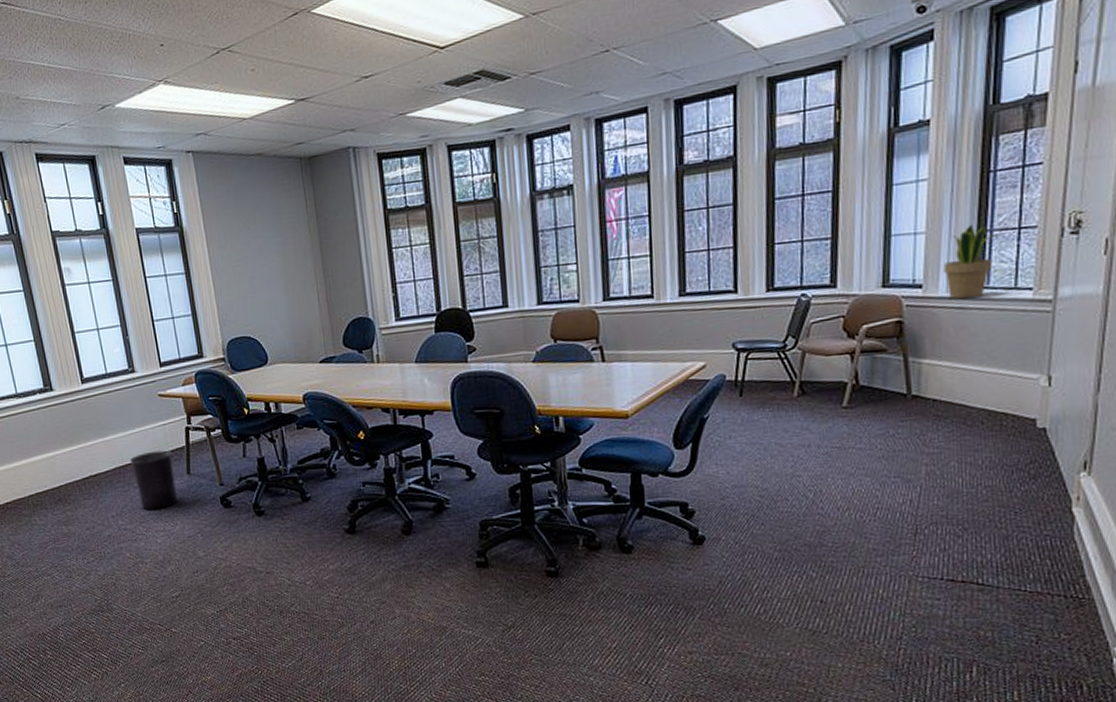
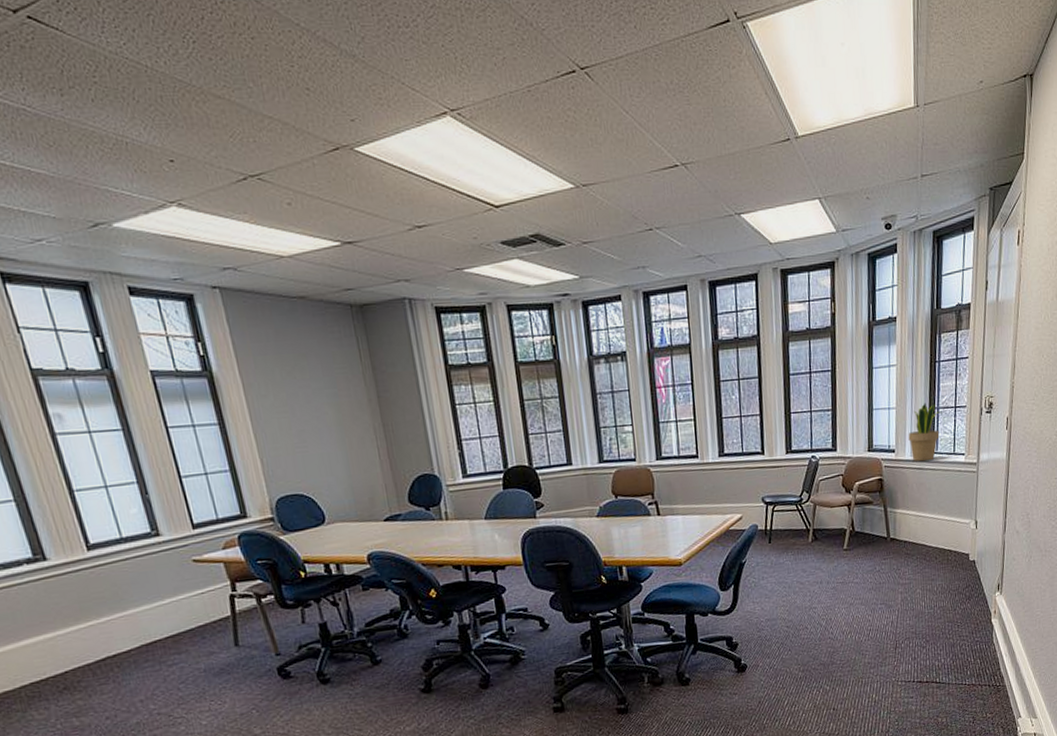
waste bin: present [130,450,178,511] -> none [160,621,226,691]

